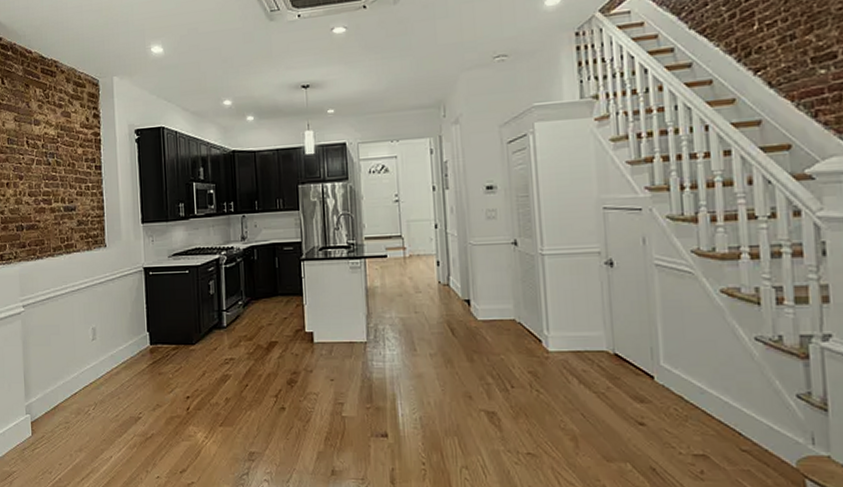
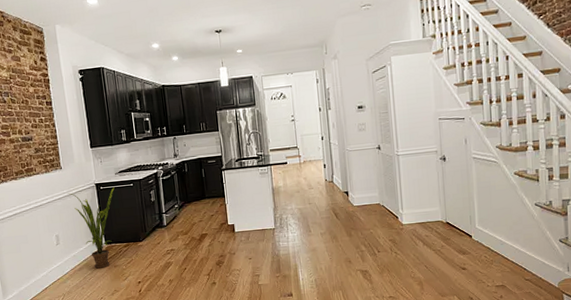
house plant: none [109,273,166,375] -> present [67,187,115,269]

